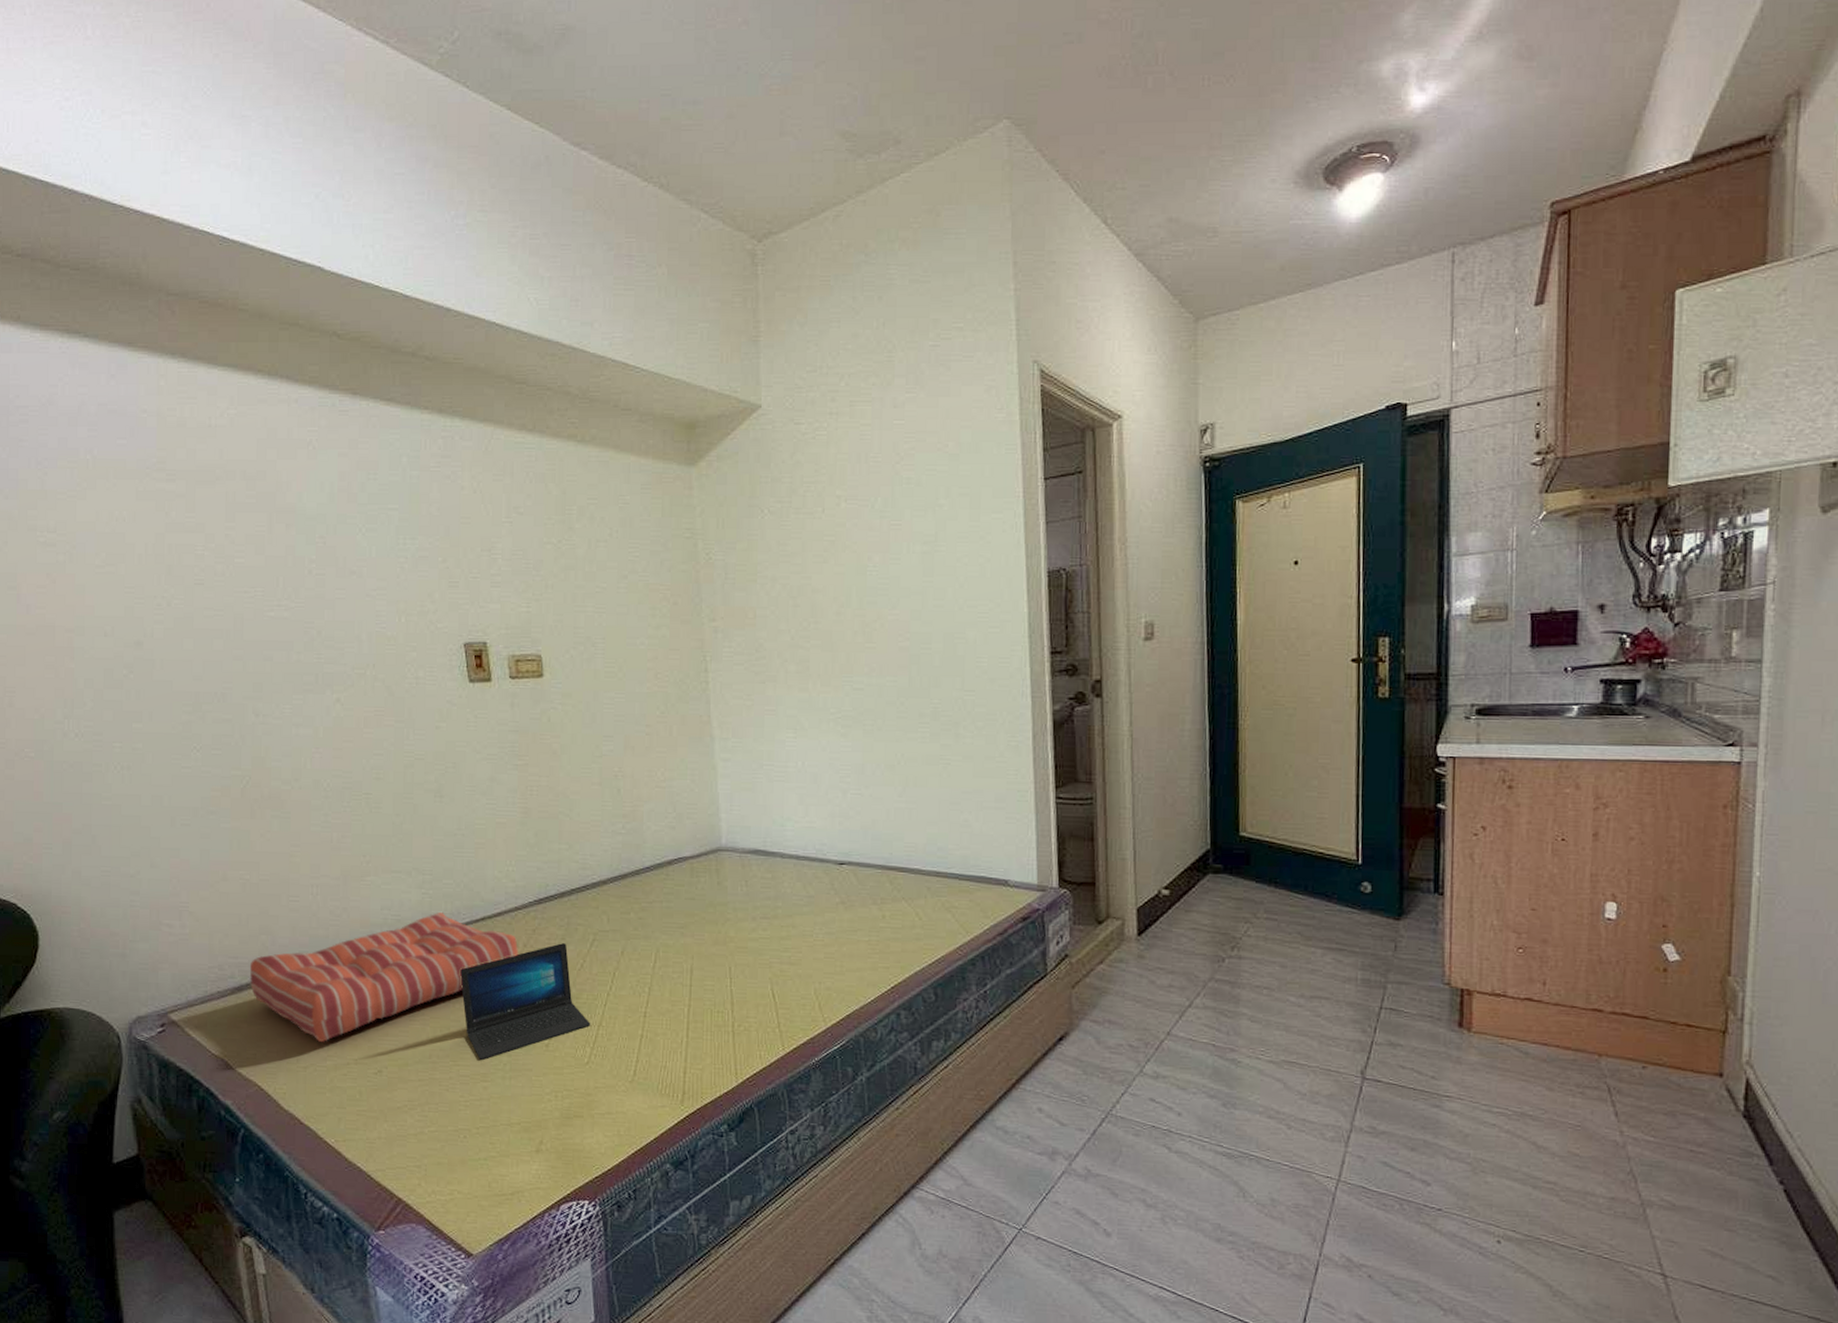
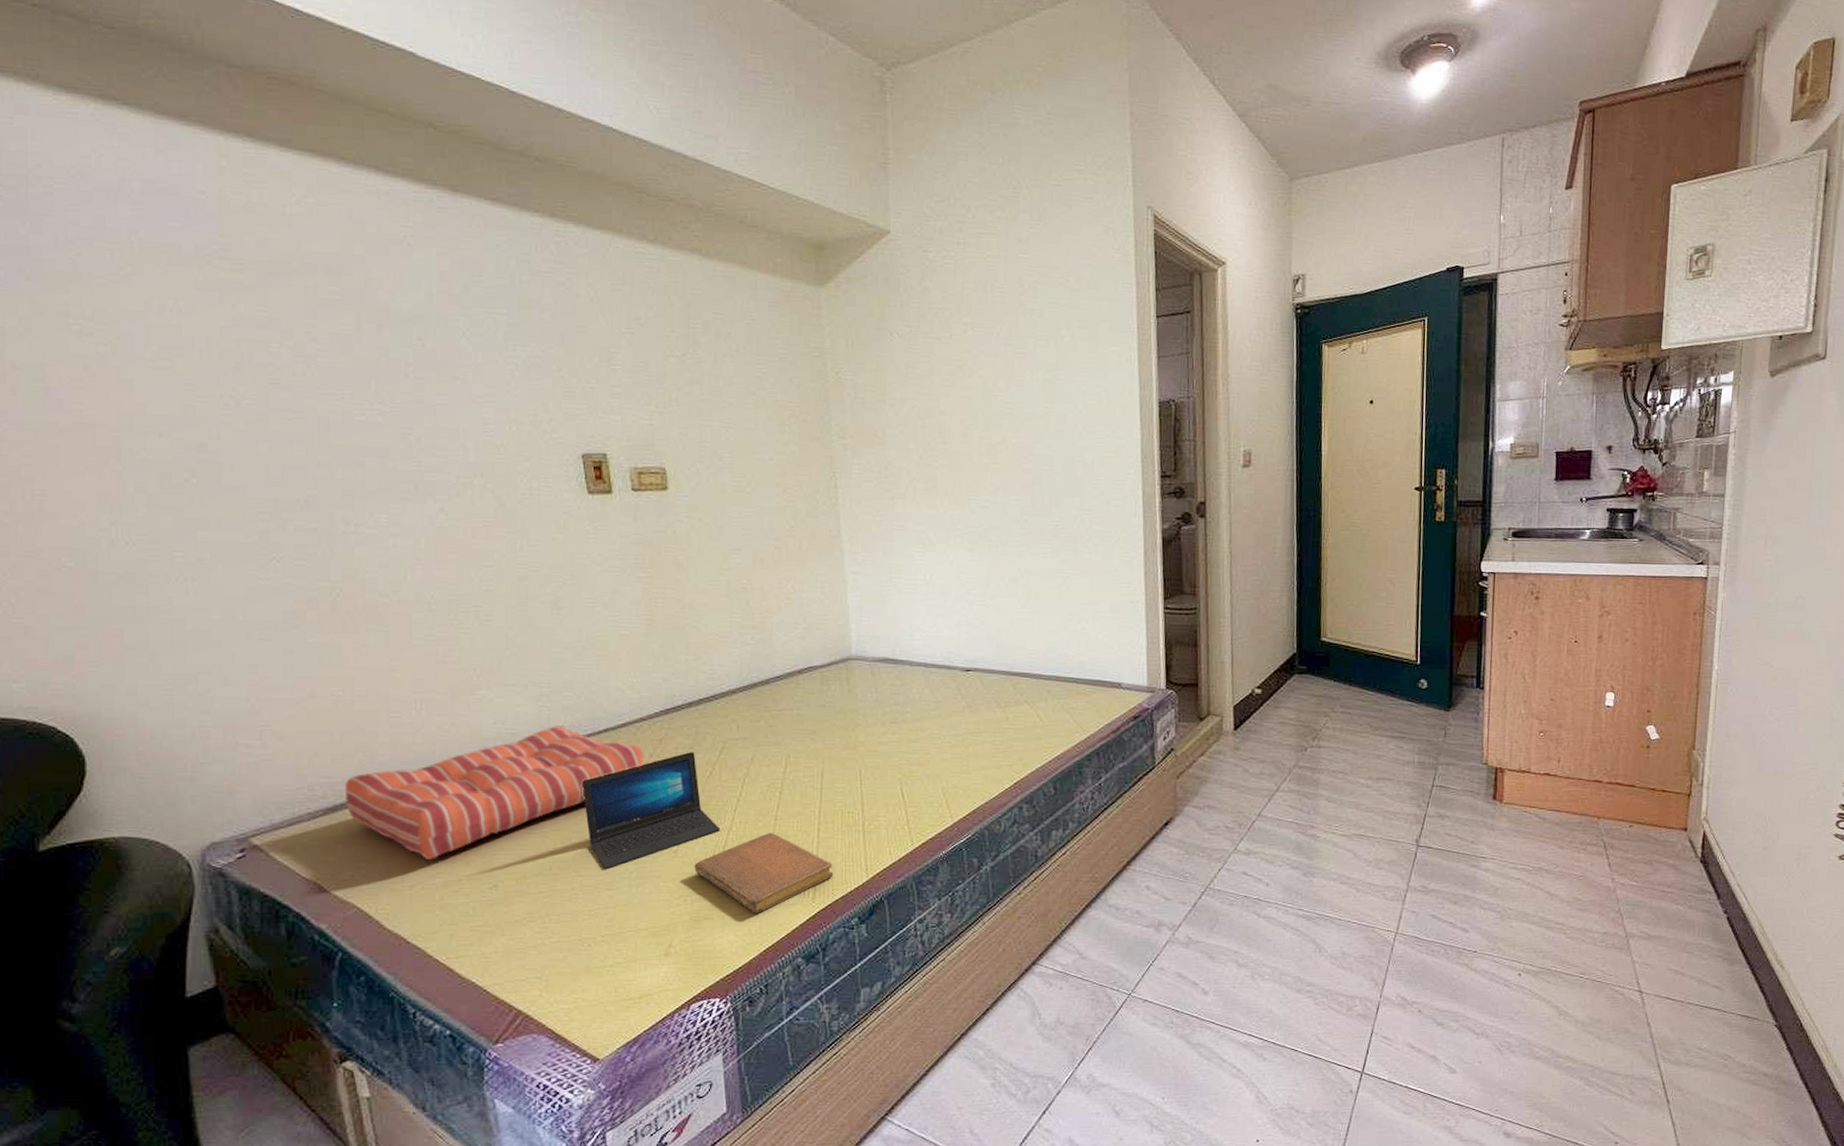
notebook: none [565,1029,703,1114] -> present [694,832,834,914]

